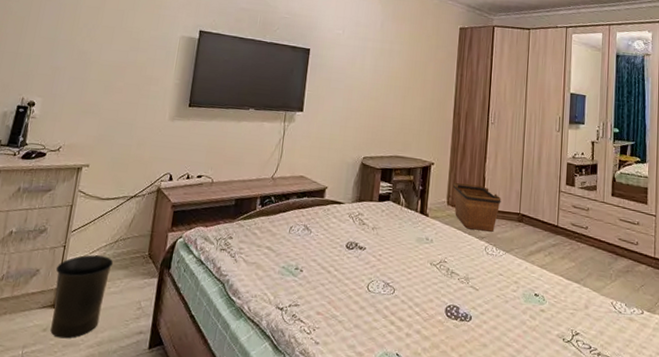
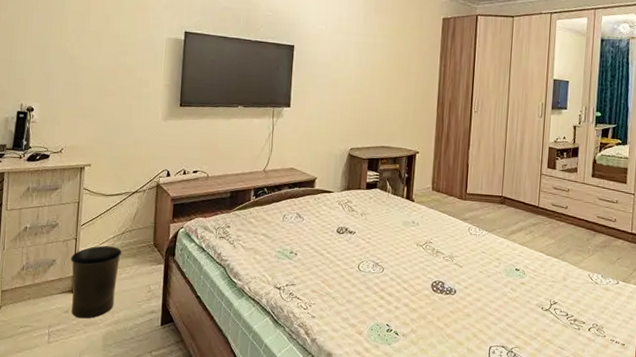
bicycle basket: present [453,183,501,232] -> none [438,170,484,214]

